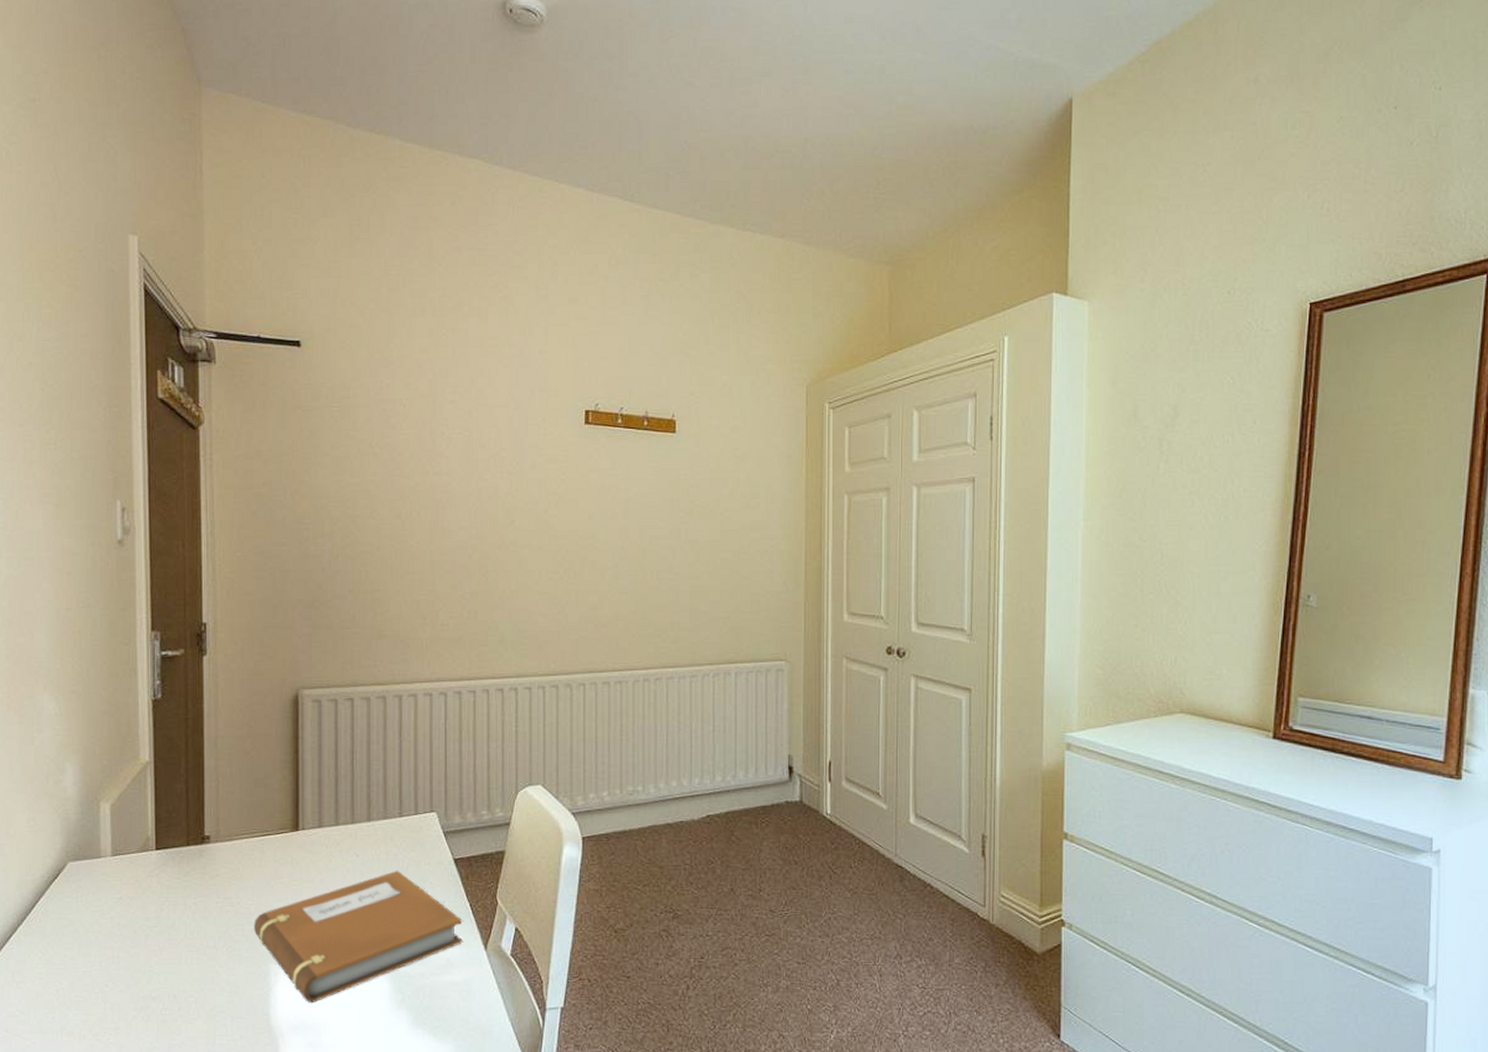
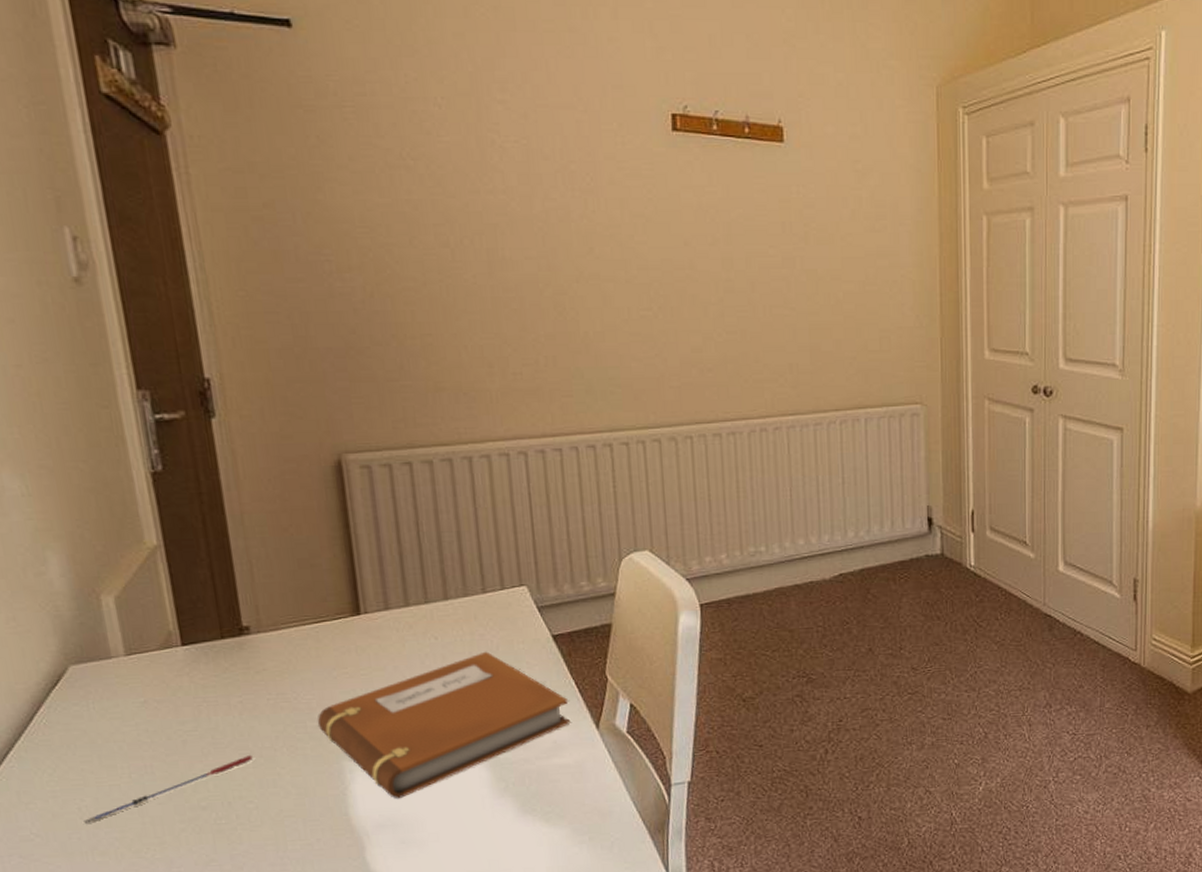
pen: none [59,951,198,1006] -> present [83,754,253,825]

